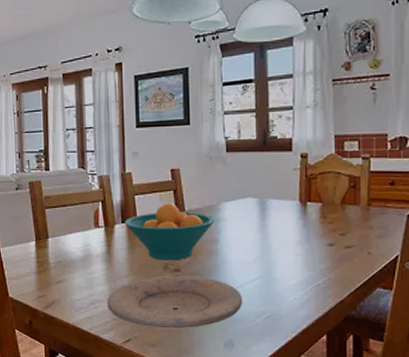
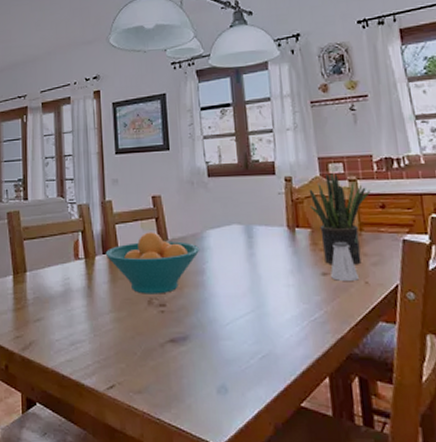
plate: present [107,275,243,329] -> none [88,311,235,372]
potted plant: none [323,151,383,237] -> present [309,173,371,265]
saltshaker: none [337,215,362,251] -> present [330,241,358,281]

